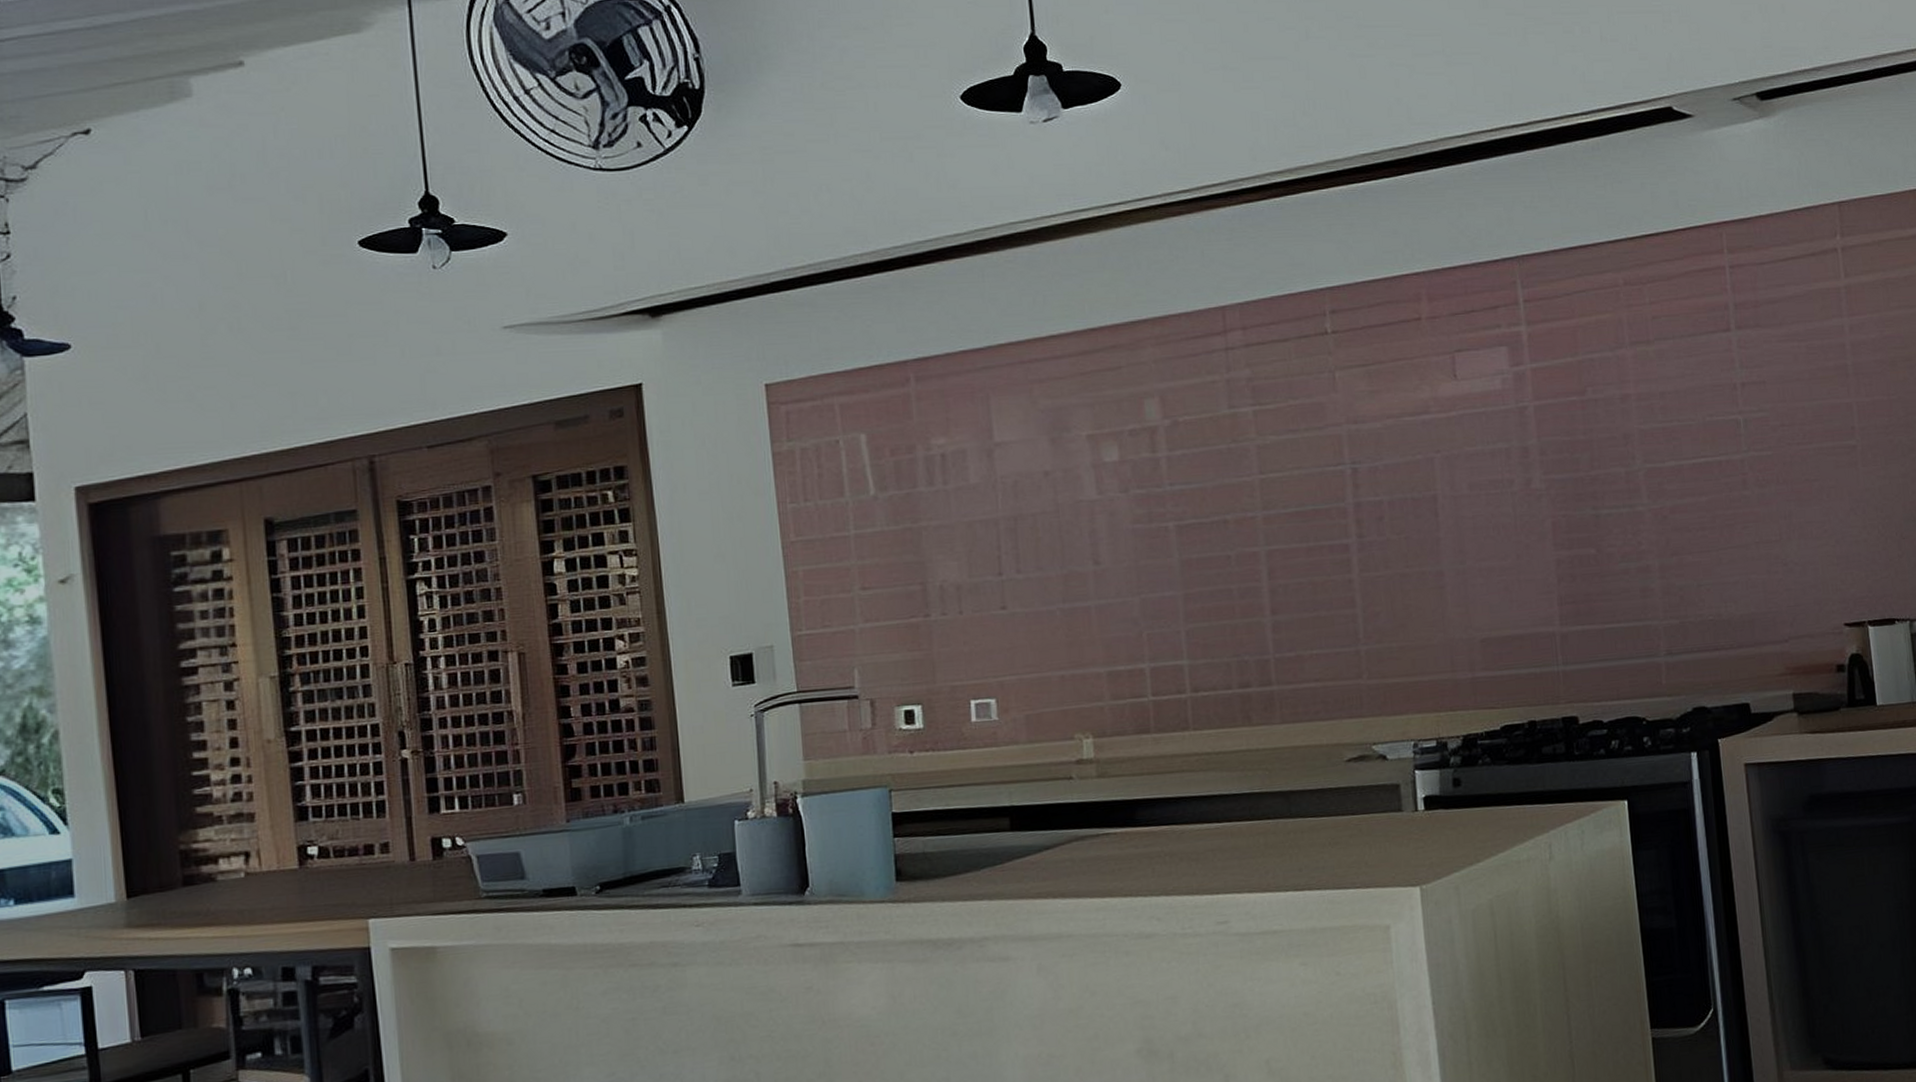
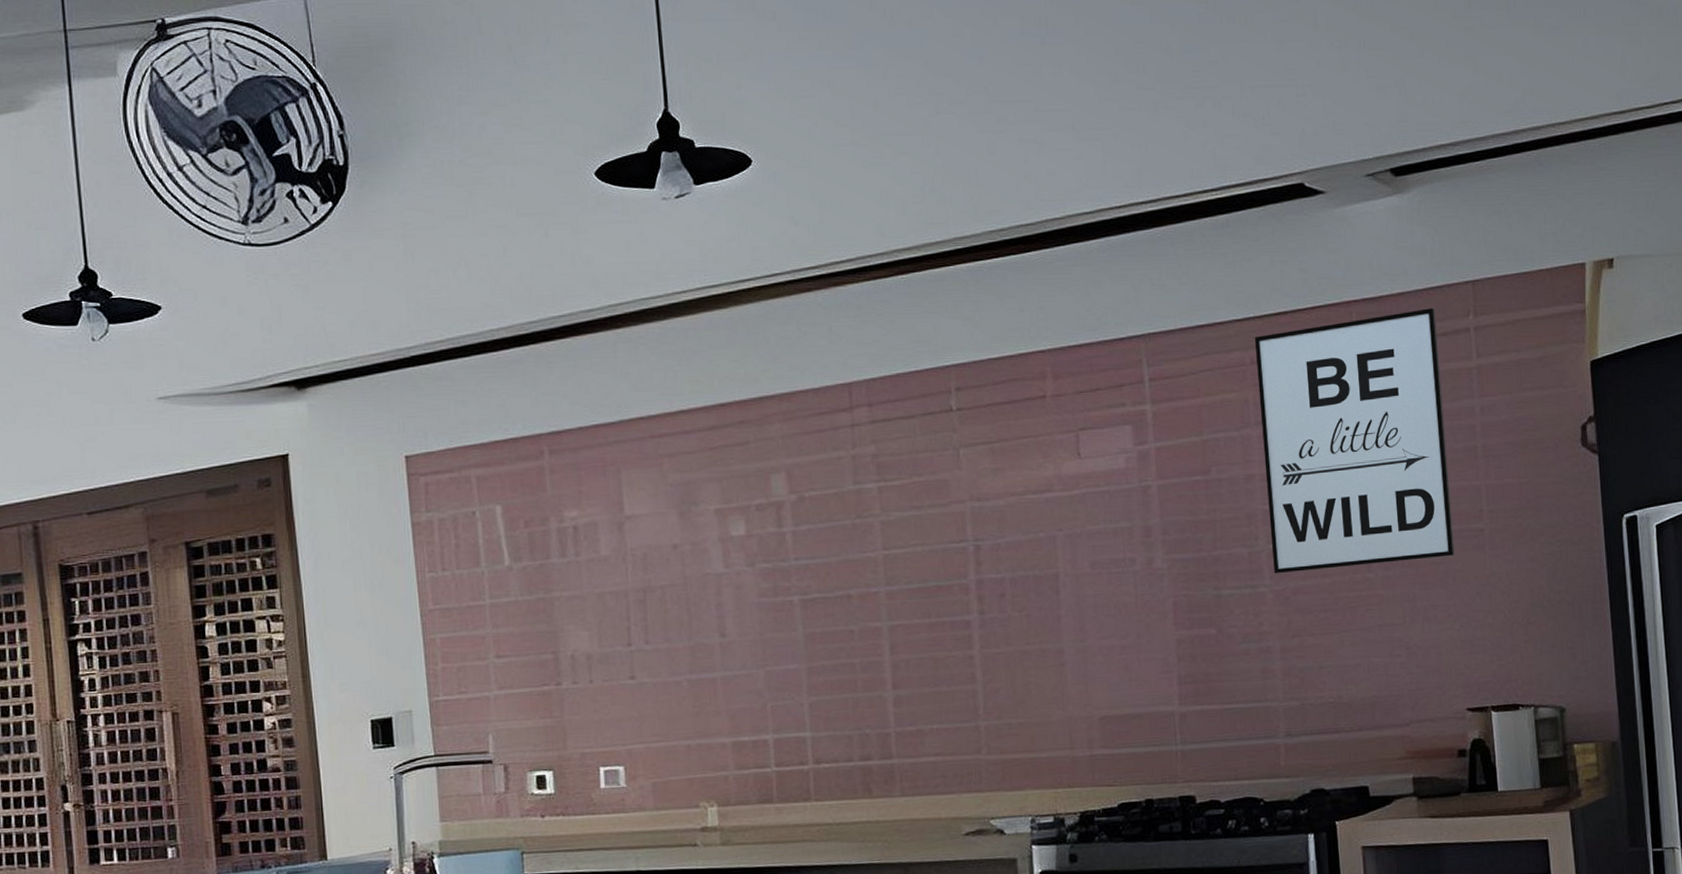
wall art: none [1626,229,1828,493] -> present [1254,308,1455,574]

